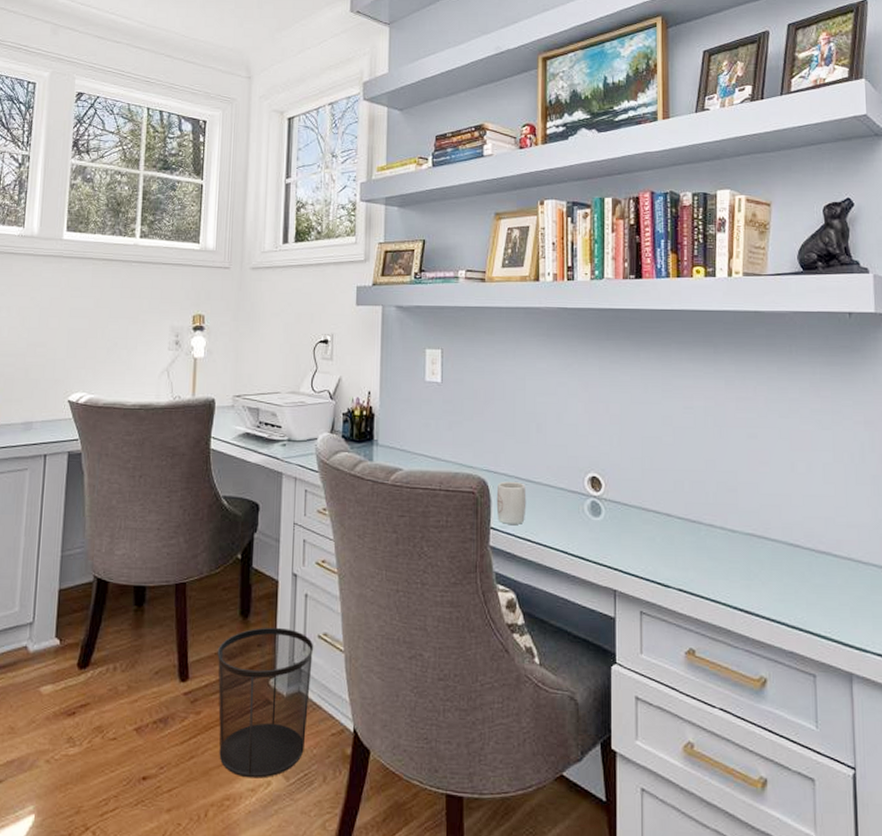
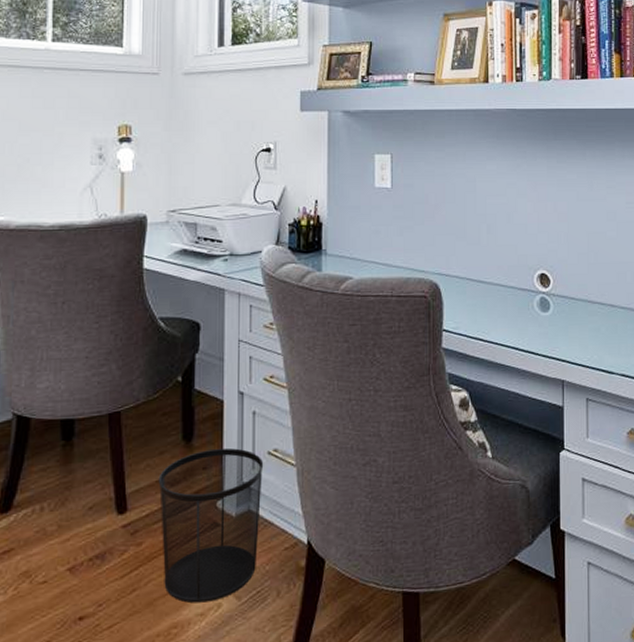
mug: present [496,481,527,524] -> none [448,282,478,325]

